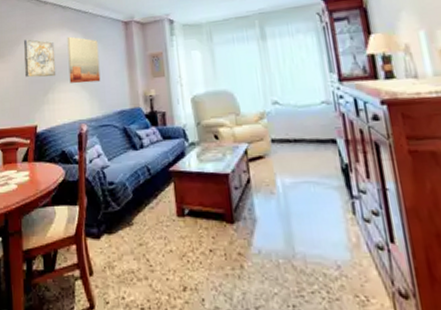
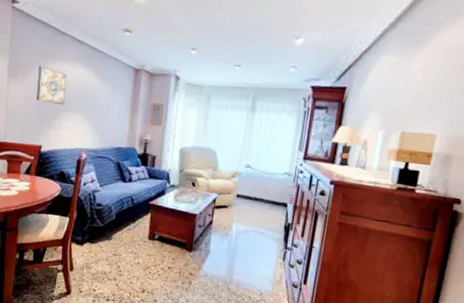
wall art: present [67,36,101,84] -> none [76,71,108,119]

